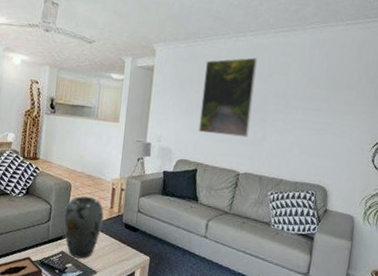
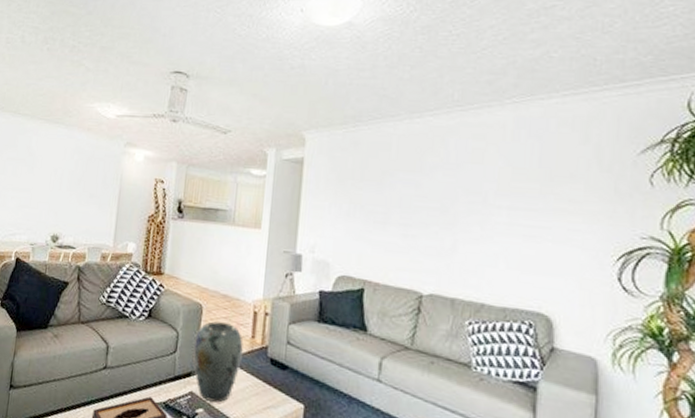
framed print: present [198,57,257,138] -> none [364,143,440,247]

